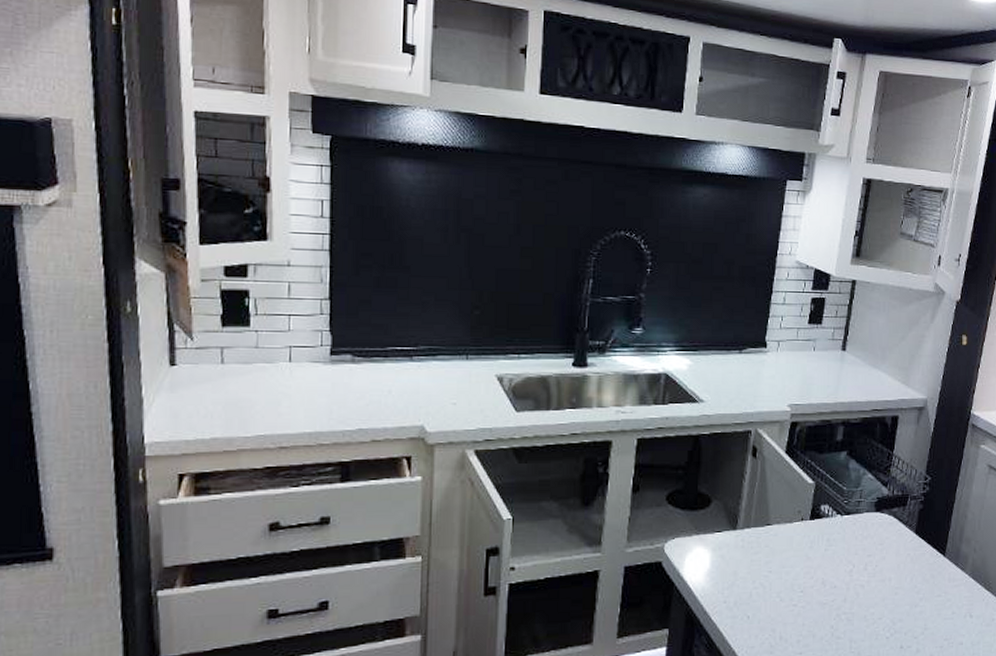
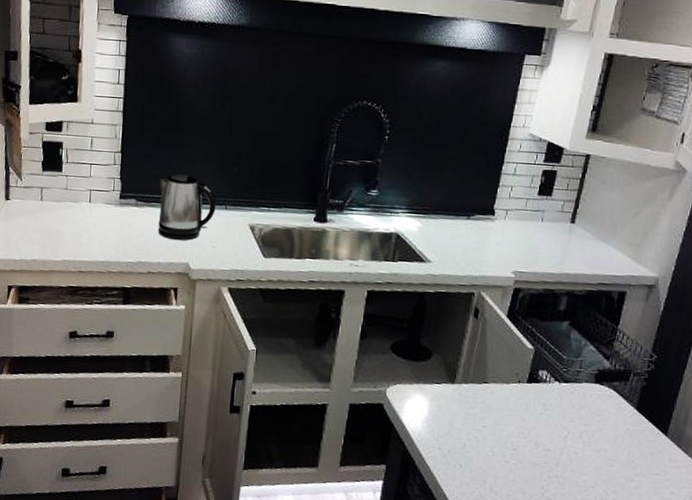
kettle: none [382,321,455,400] -> present [157,174,216,241]

